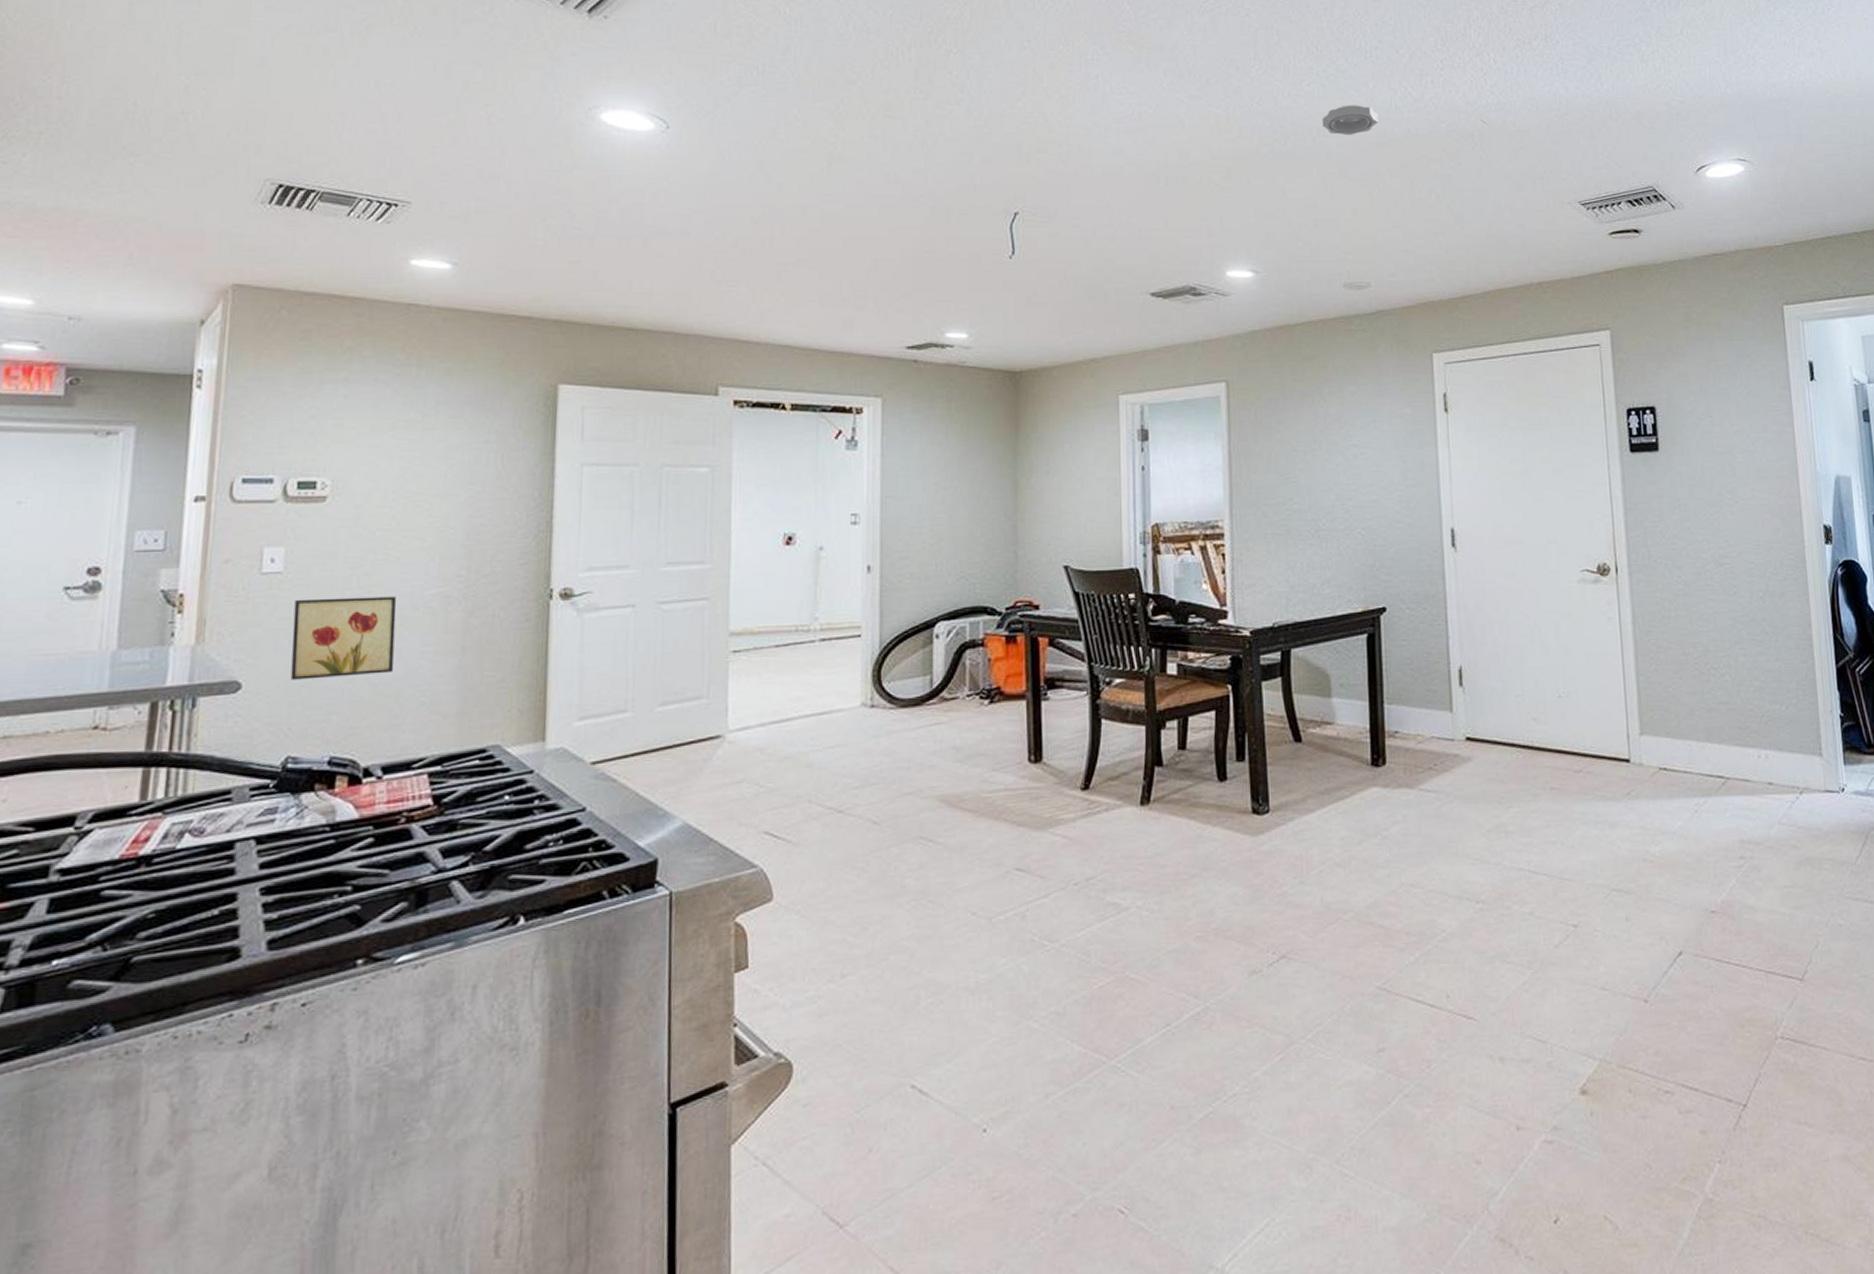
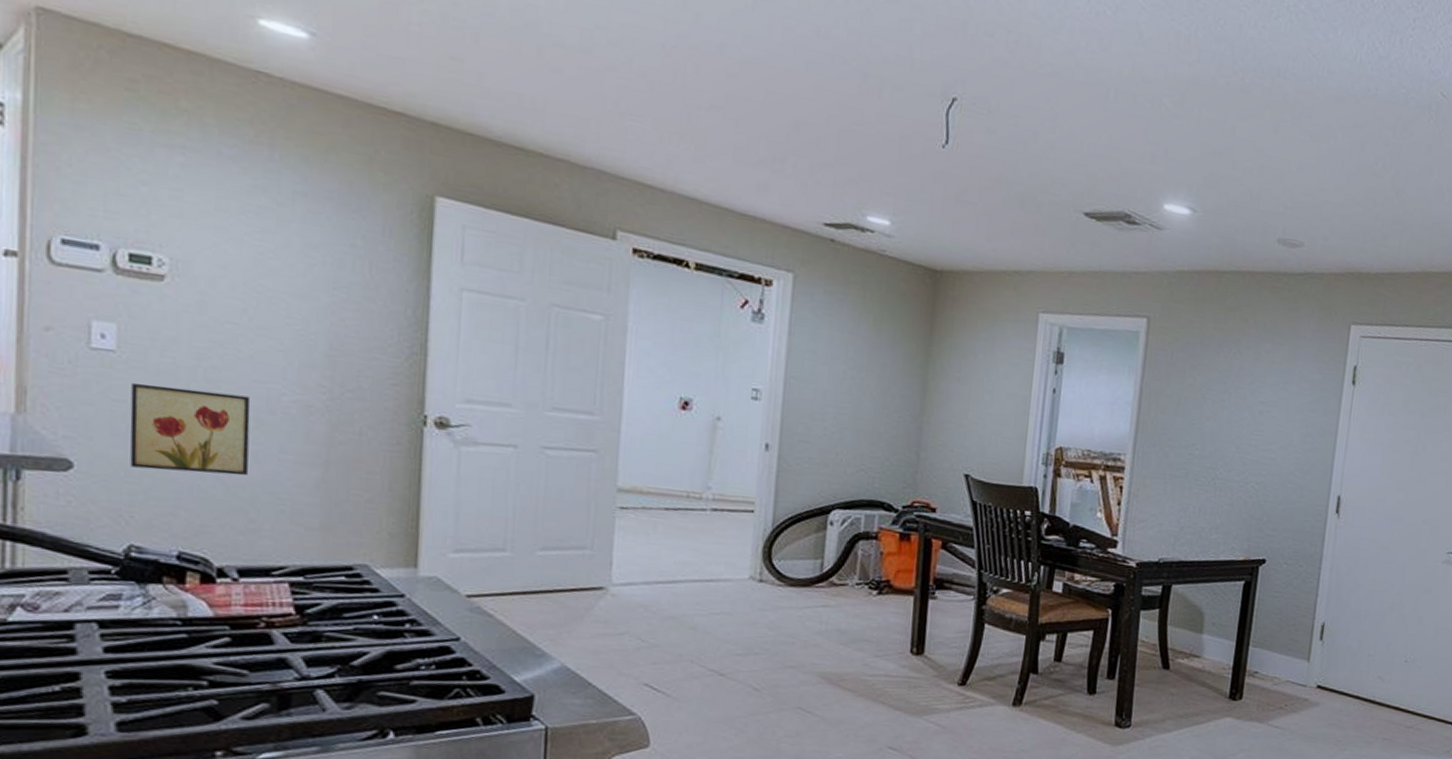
smoke detector: present [1322,105,1378,136] -> none [1284,48,1341,83]

